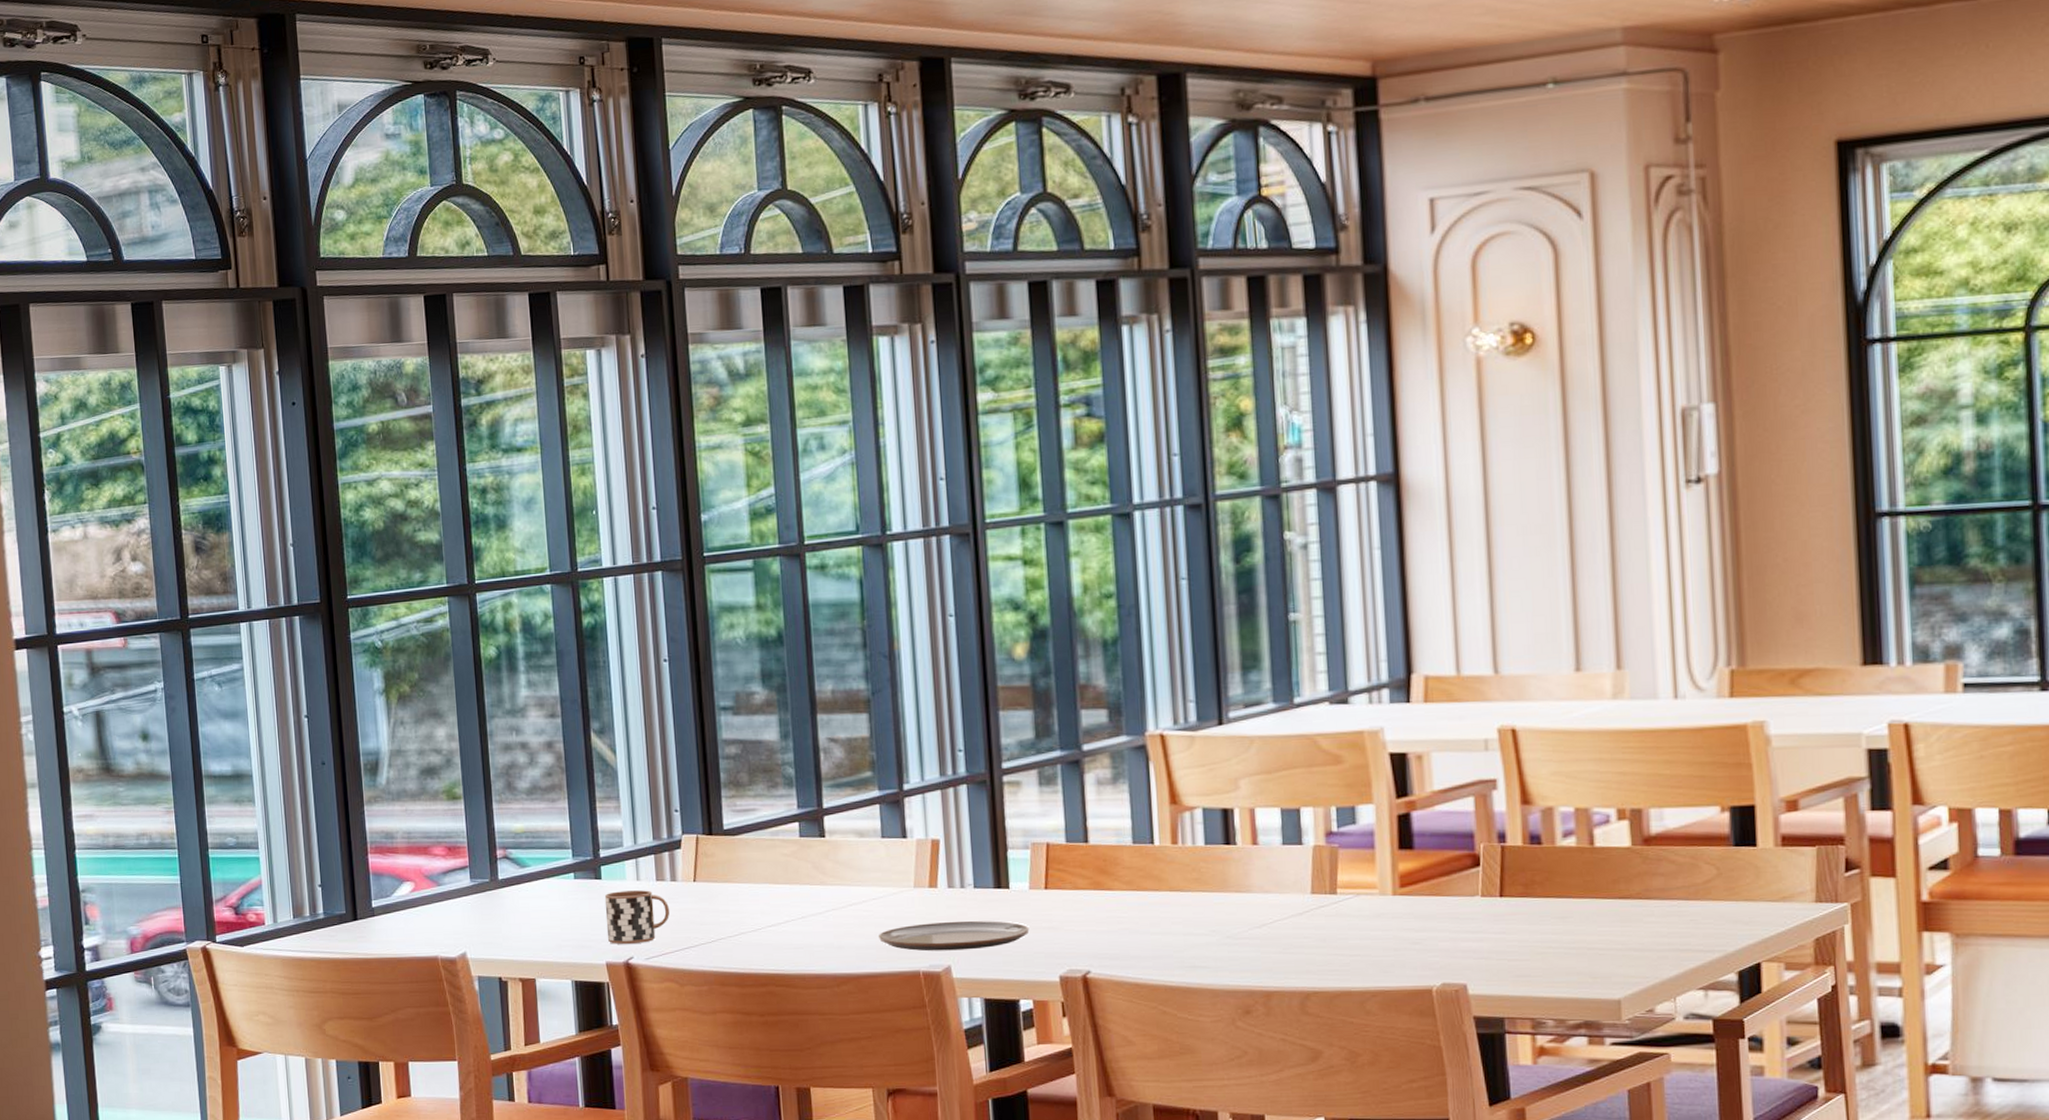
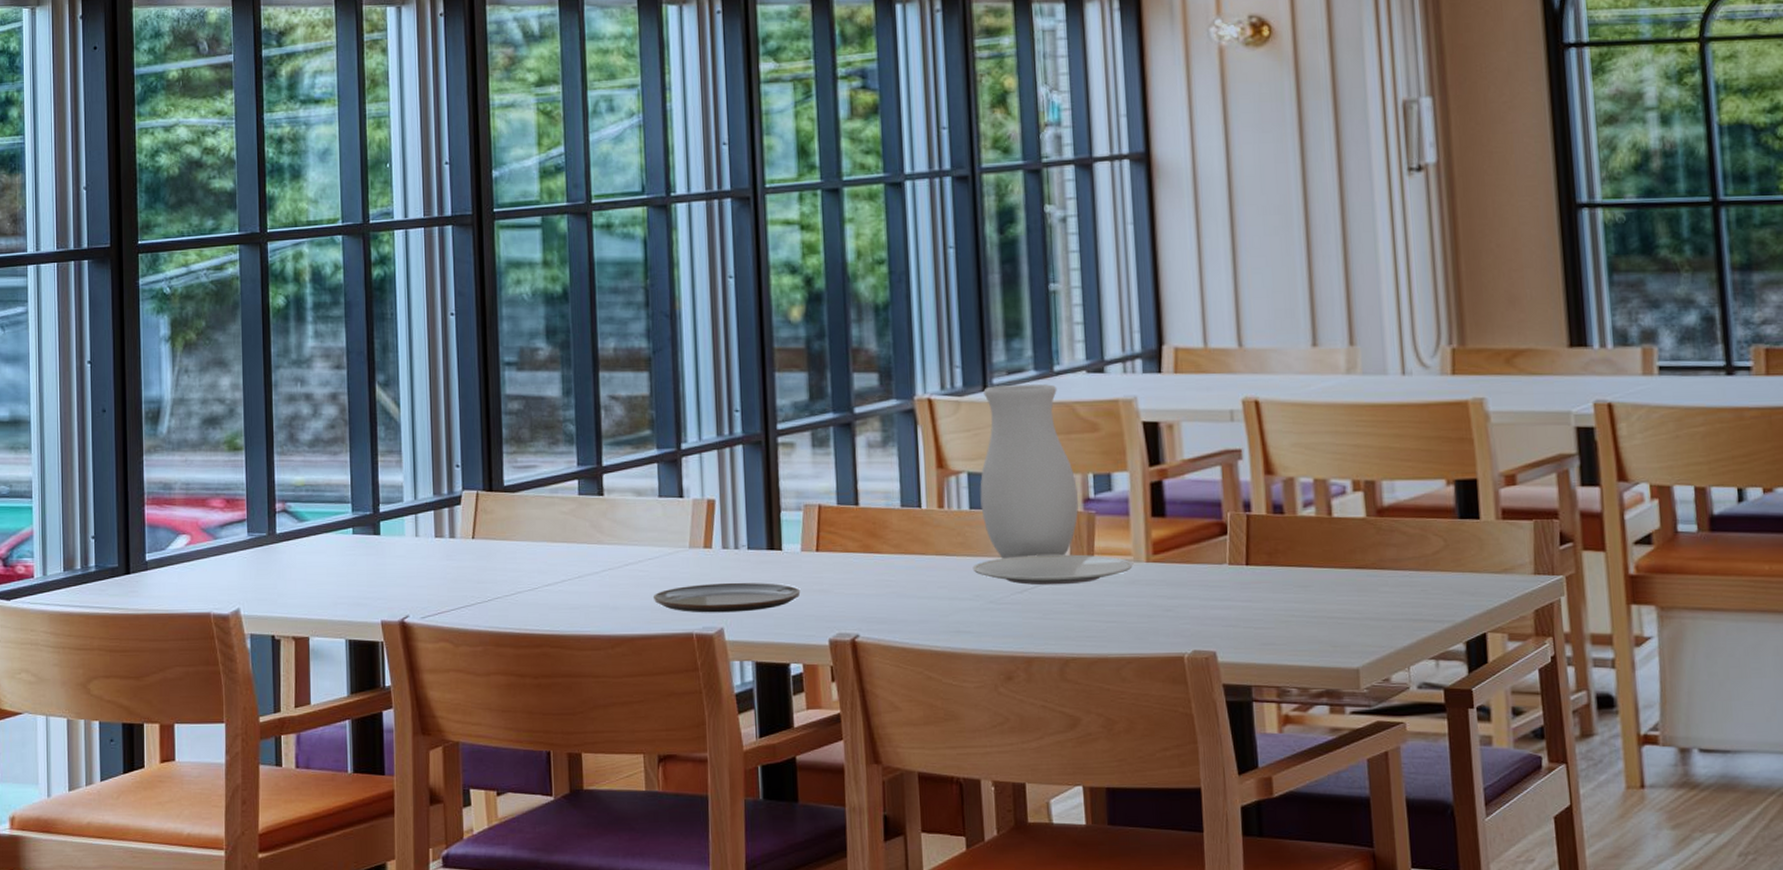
cup: present [604,890,669,944] -> none [382,547,447,602]
plate: none [1208,888,1378,920] -> present [972,554,1133,586]
vase: none [1215,716,1321,894] -> present [980,383,1079,559]

